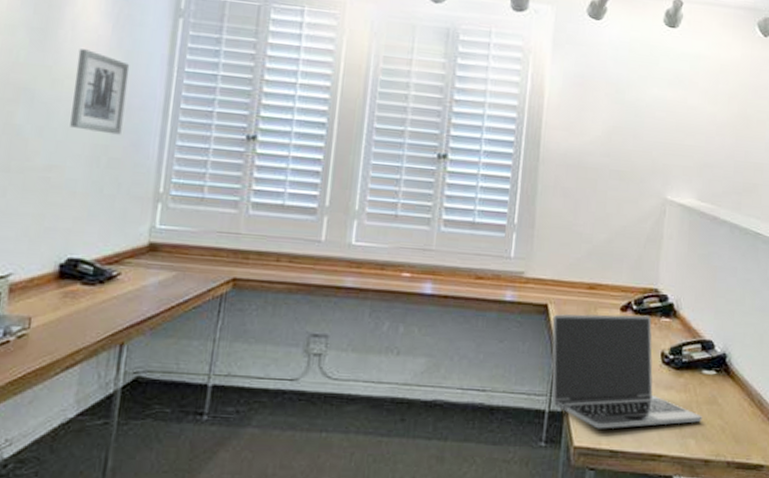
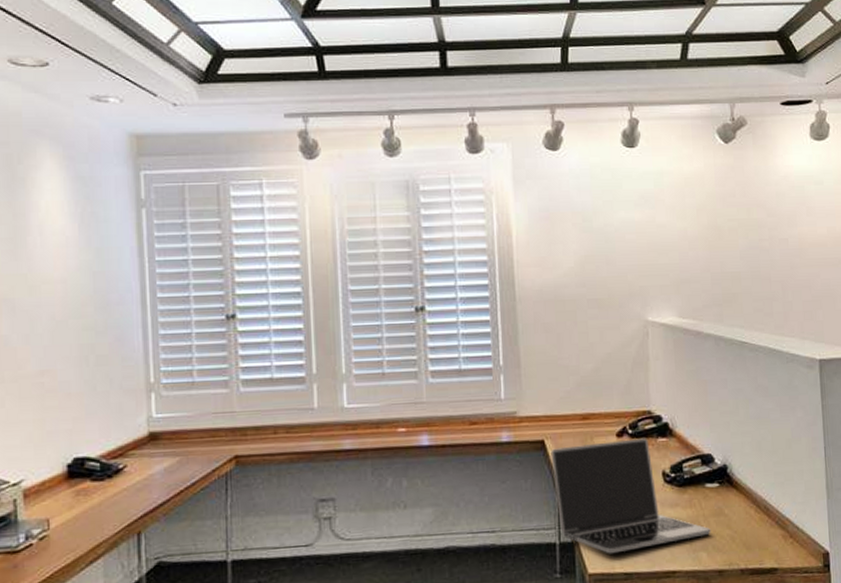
wall art: present [70,49,130,135] -> none [50,252,104,333]

